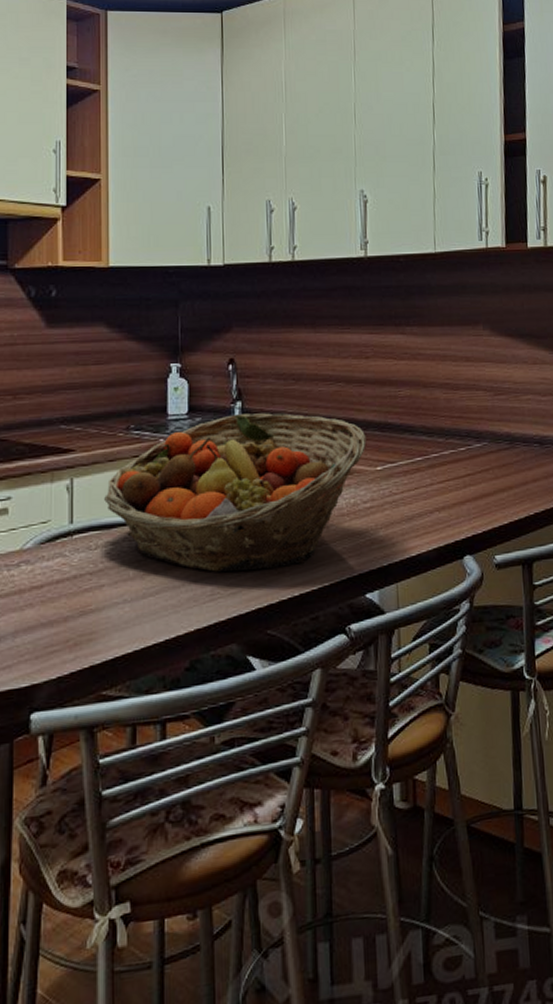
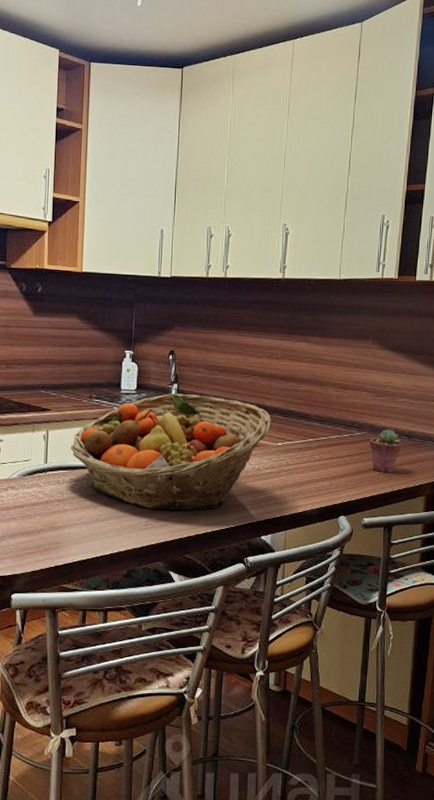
potted succulent: none [492,435,534,492] -> present [369,429,402,472]

